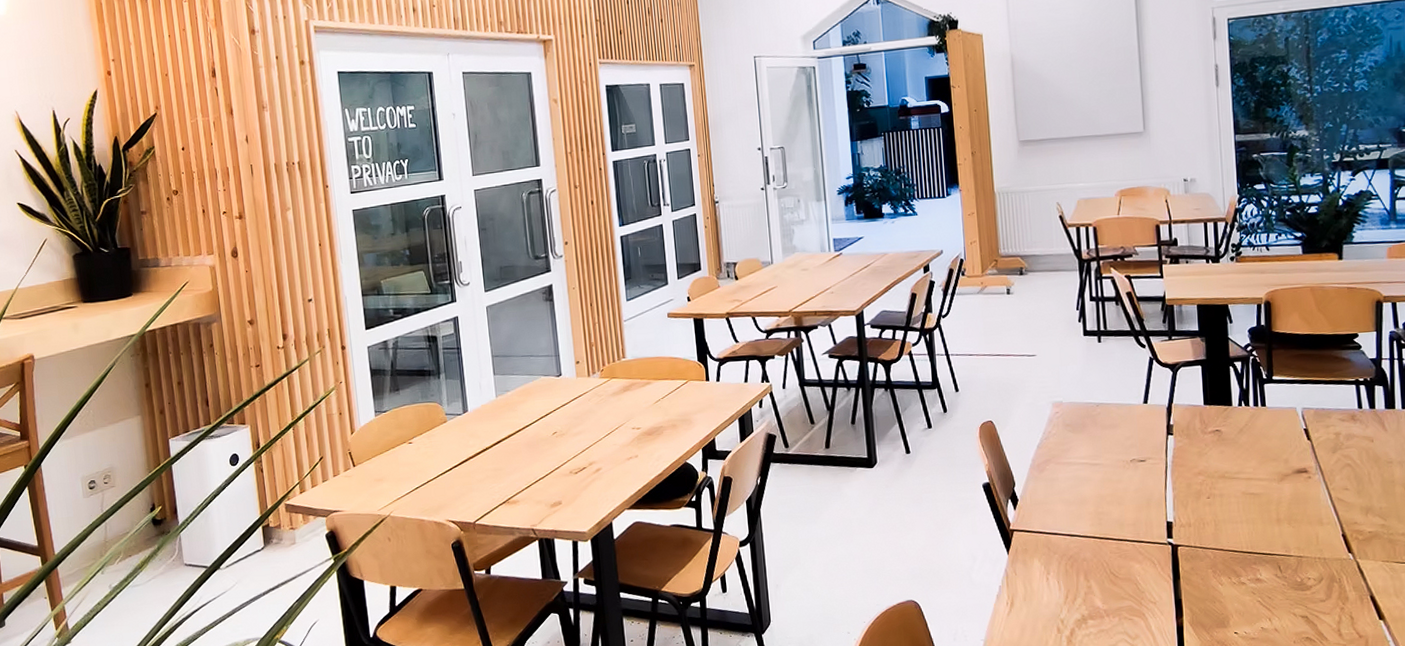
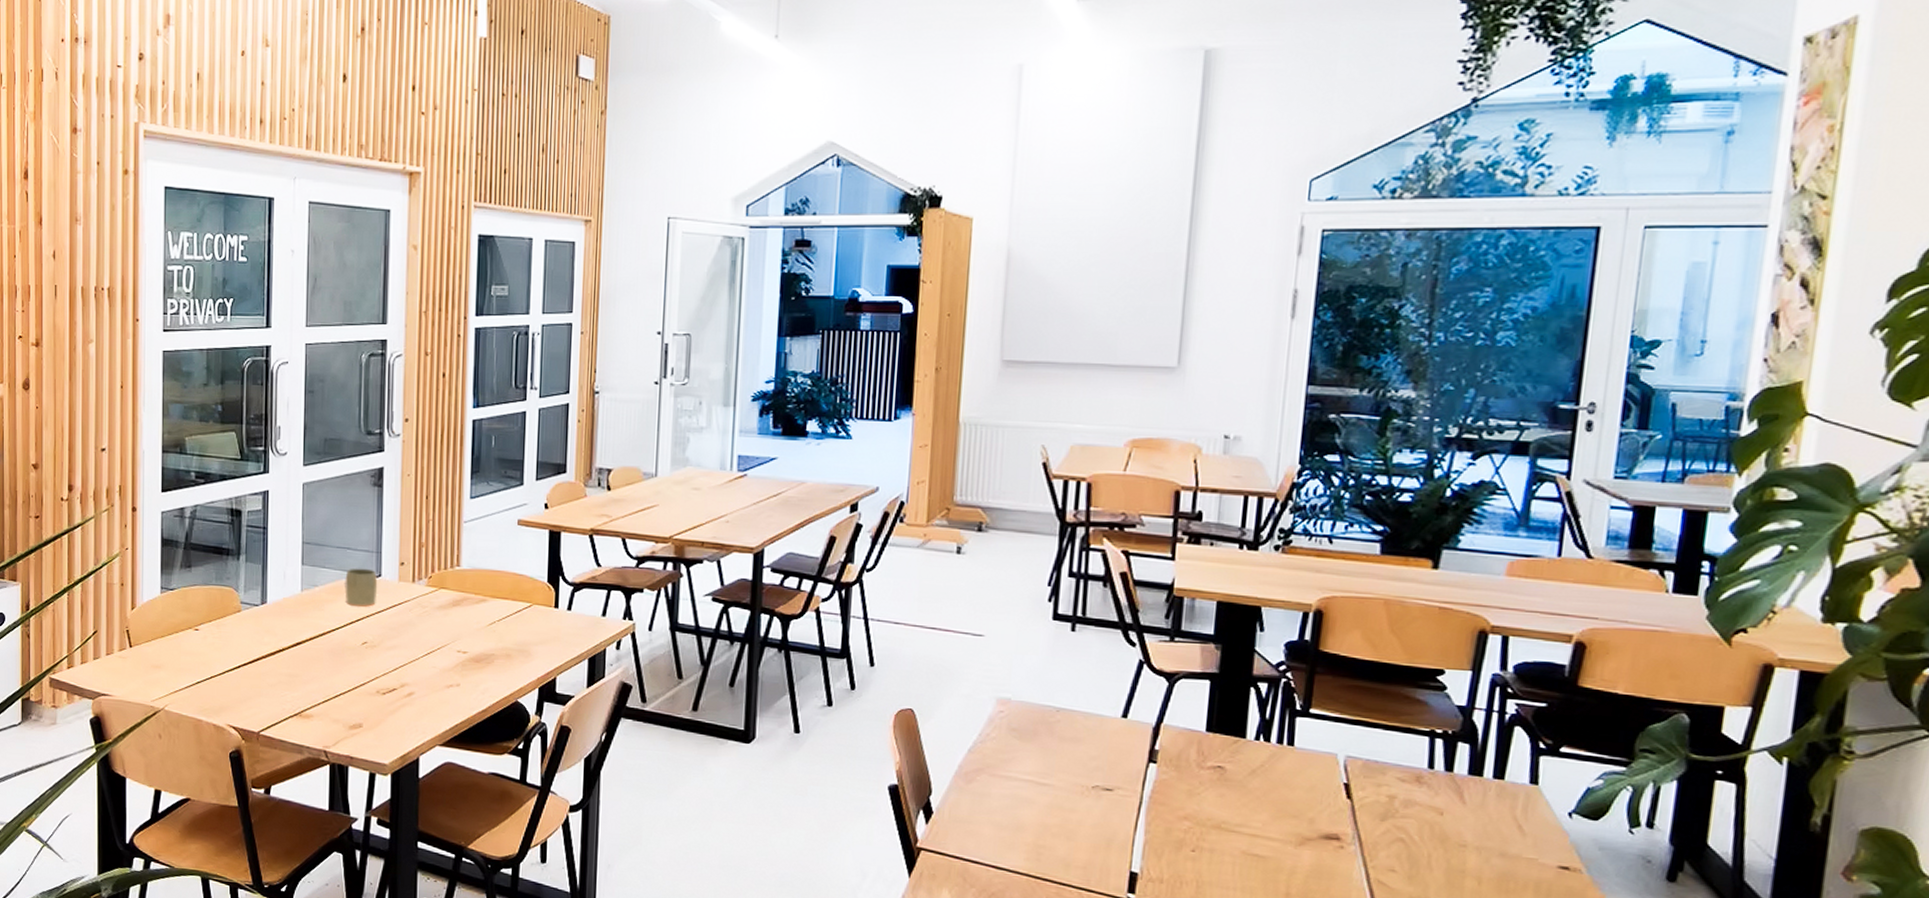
mug: none [531,370,560,404] -> present [345,568,378,607]

